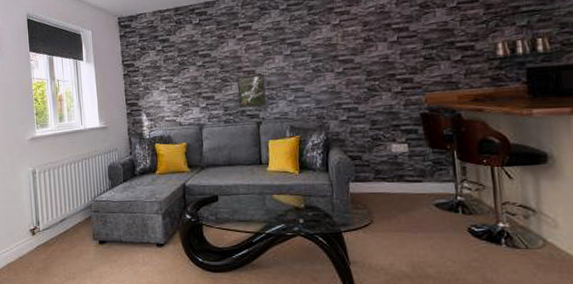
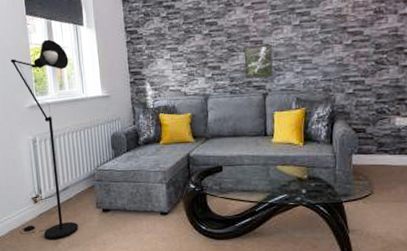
floor lamp: none [13,74,75,273] -> present [10,39,79,240]

